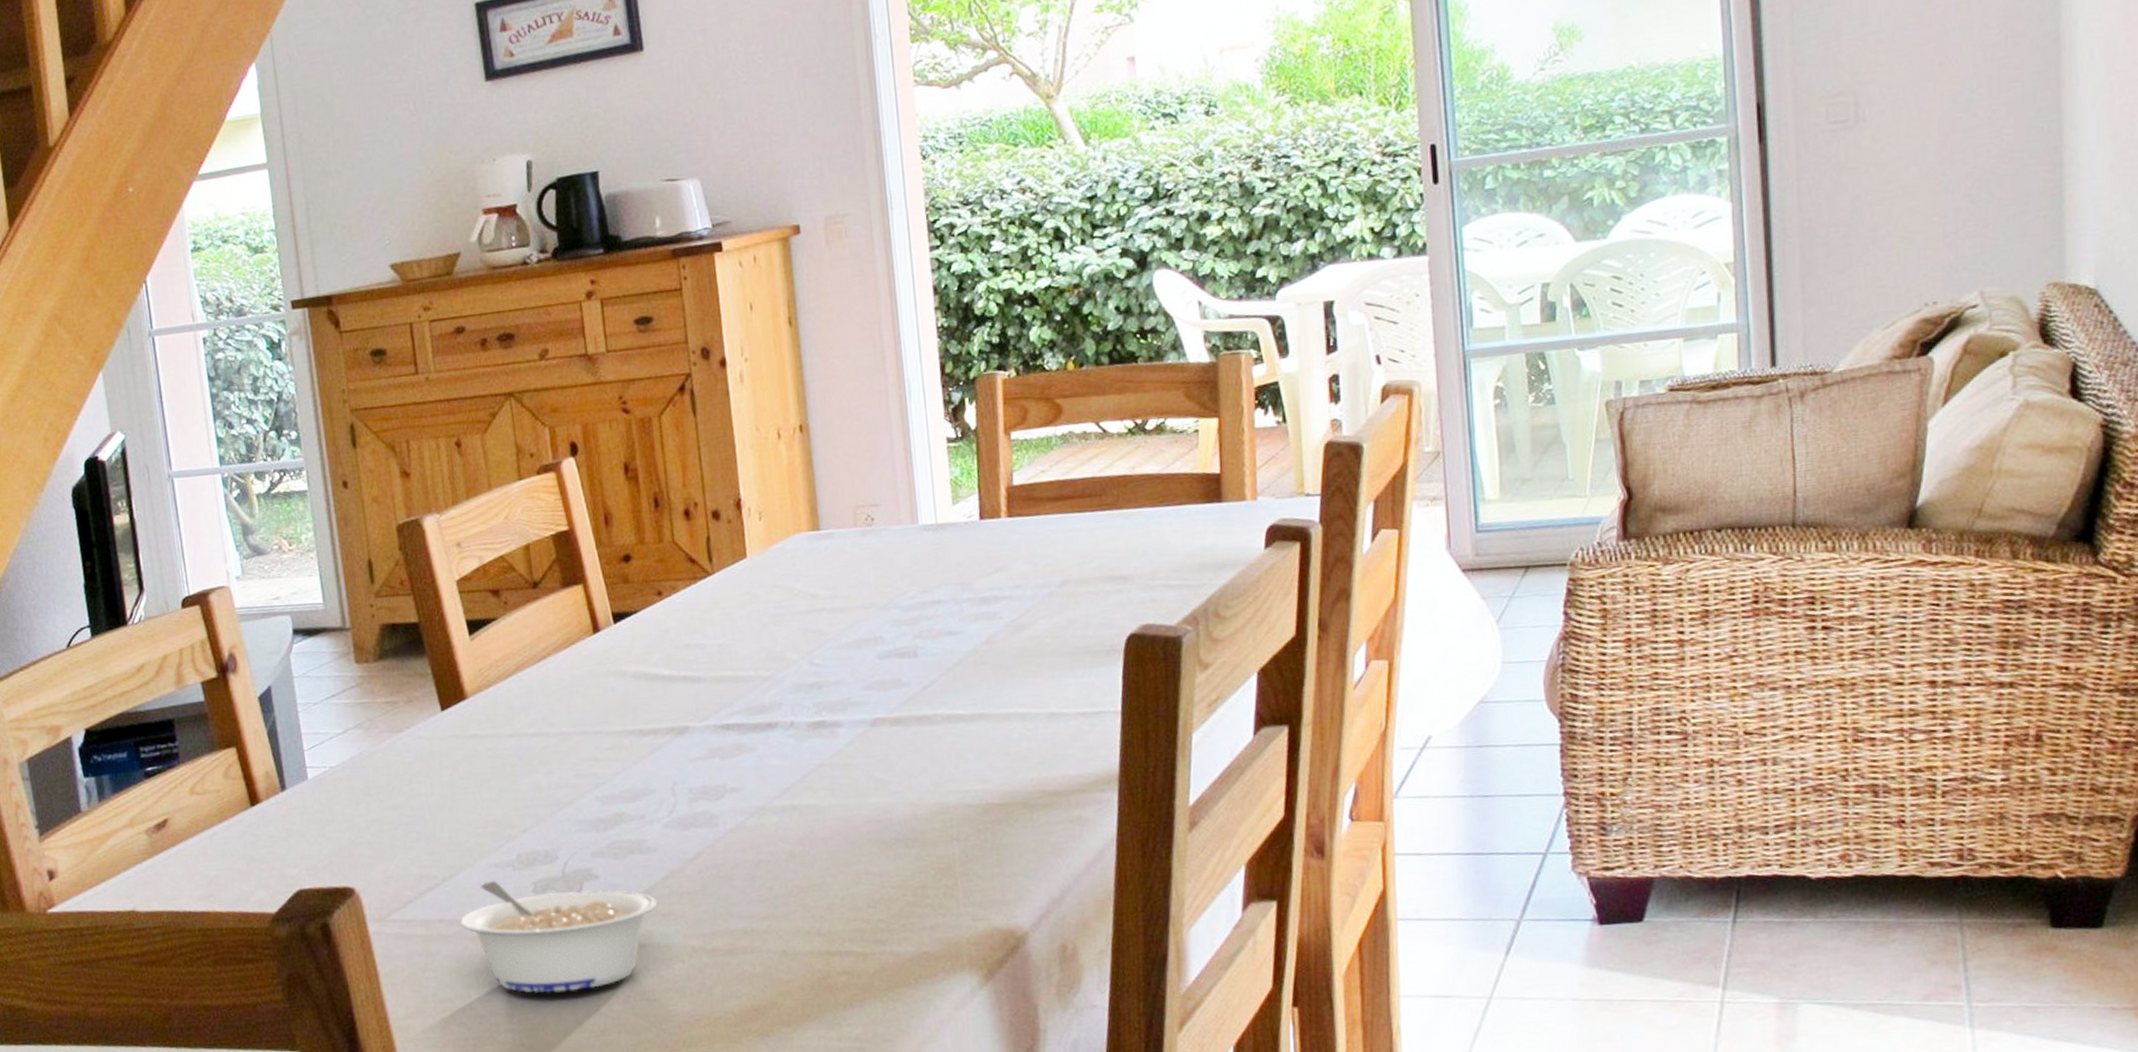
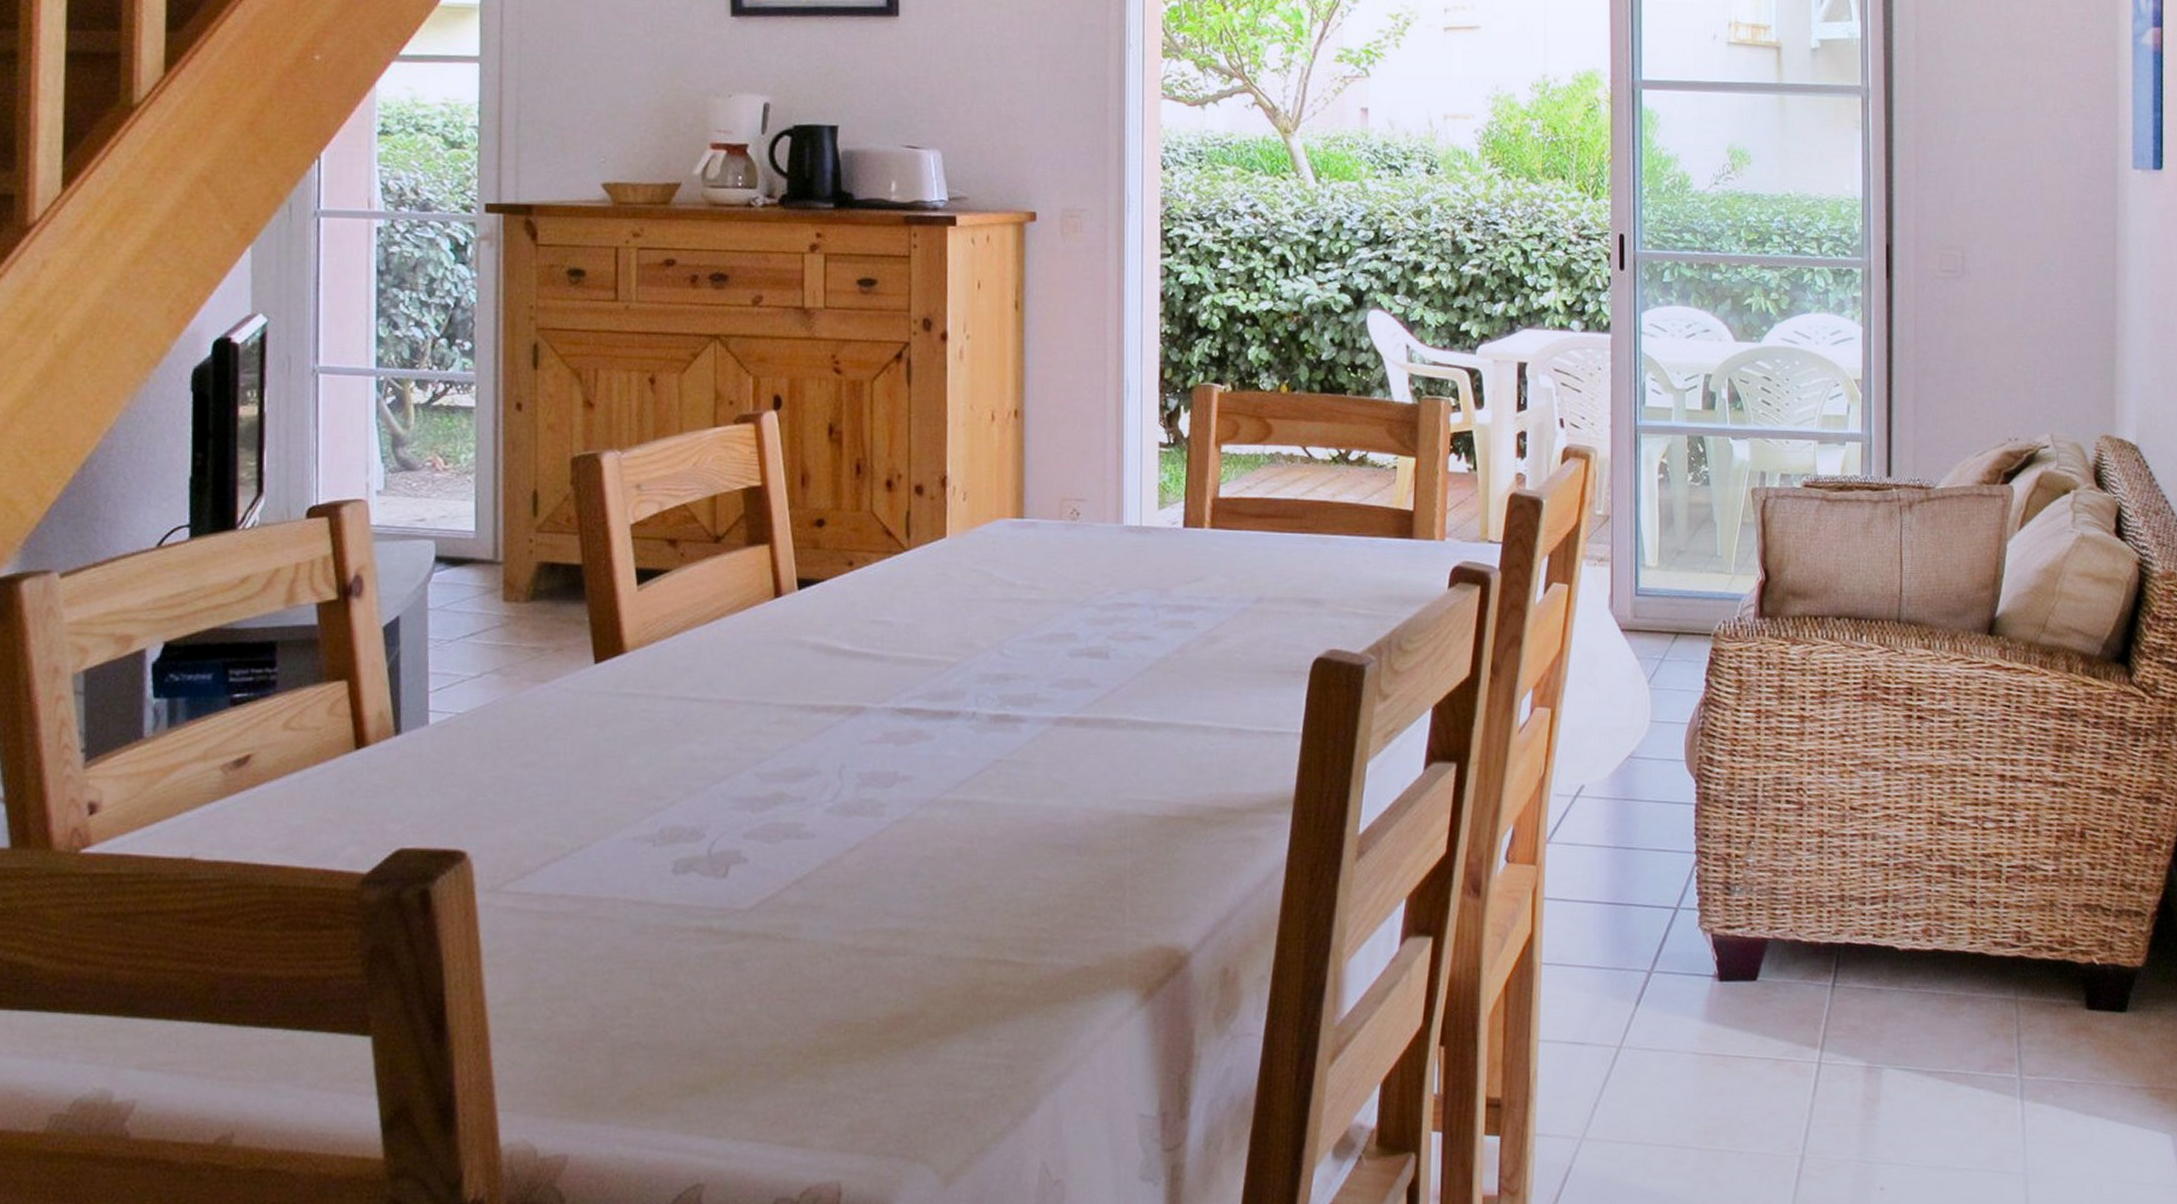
legume: present [460,880,657,993] -> none [585,855,808,986]

